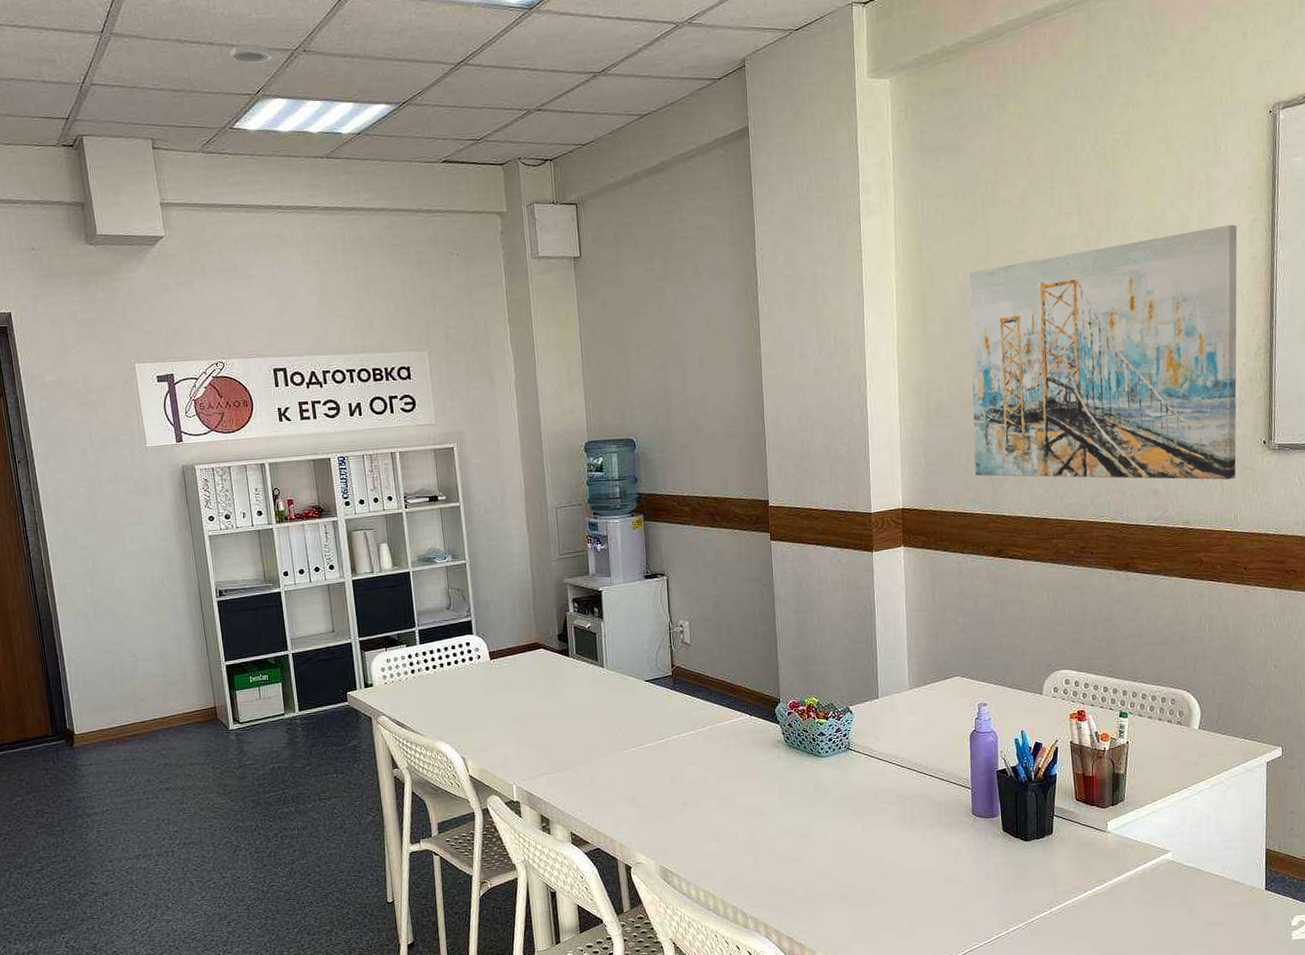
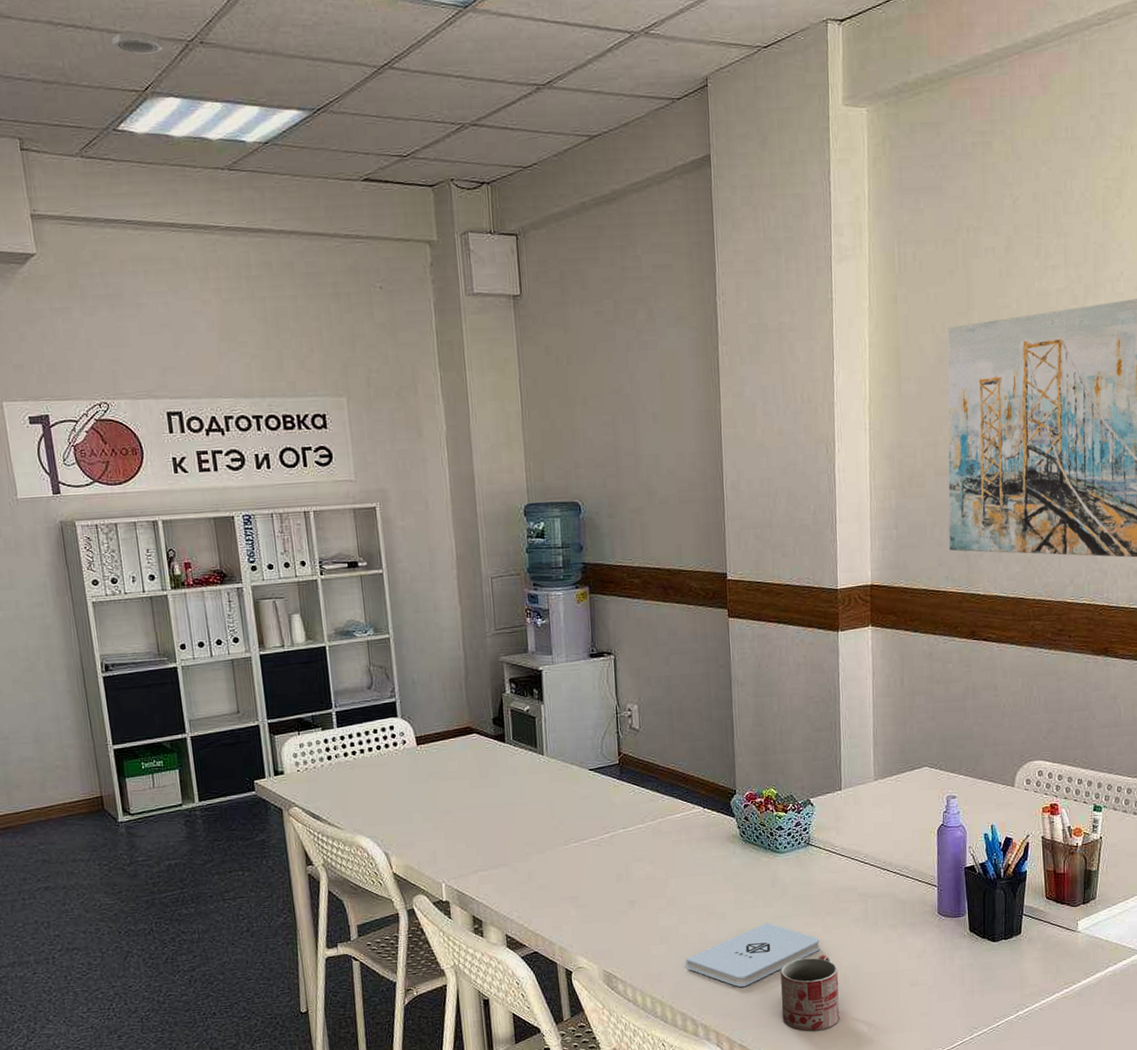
notepad: none [735,822,861,882] -> present [685,923,820,987]
mug: none [824,852,881,924] -> present [780,955,840,1031]

